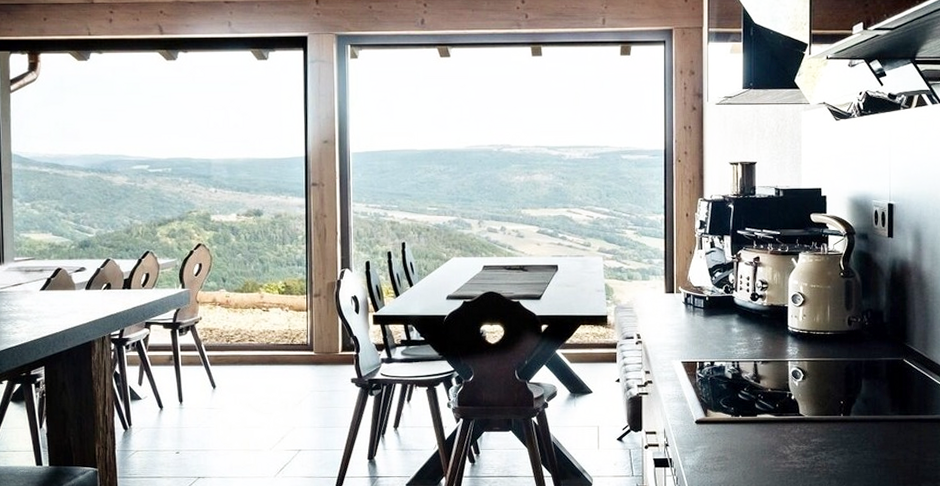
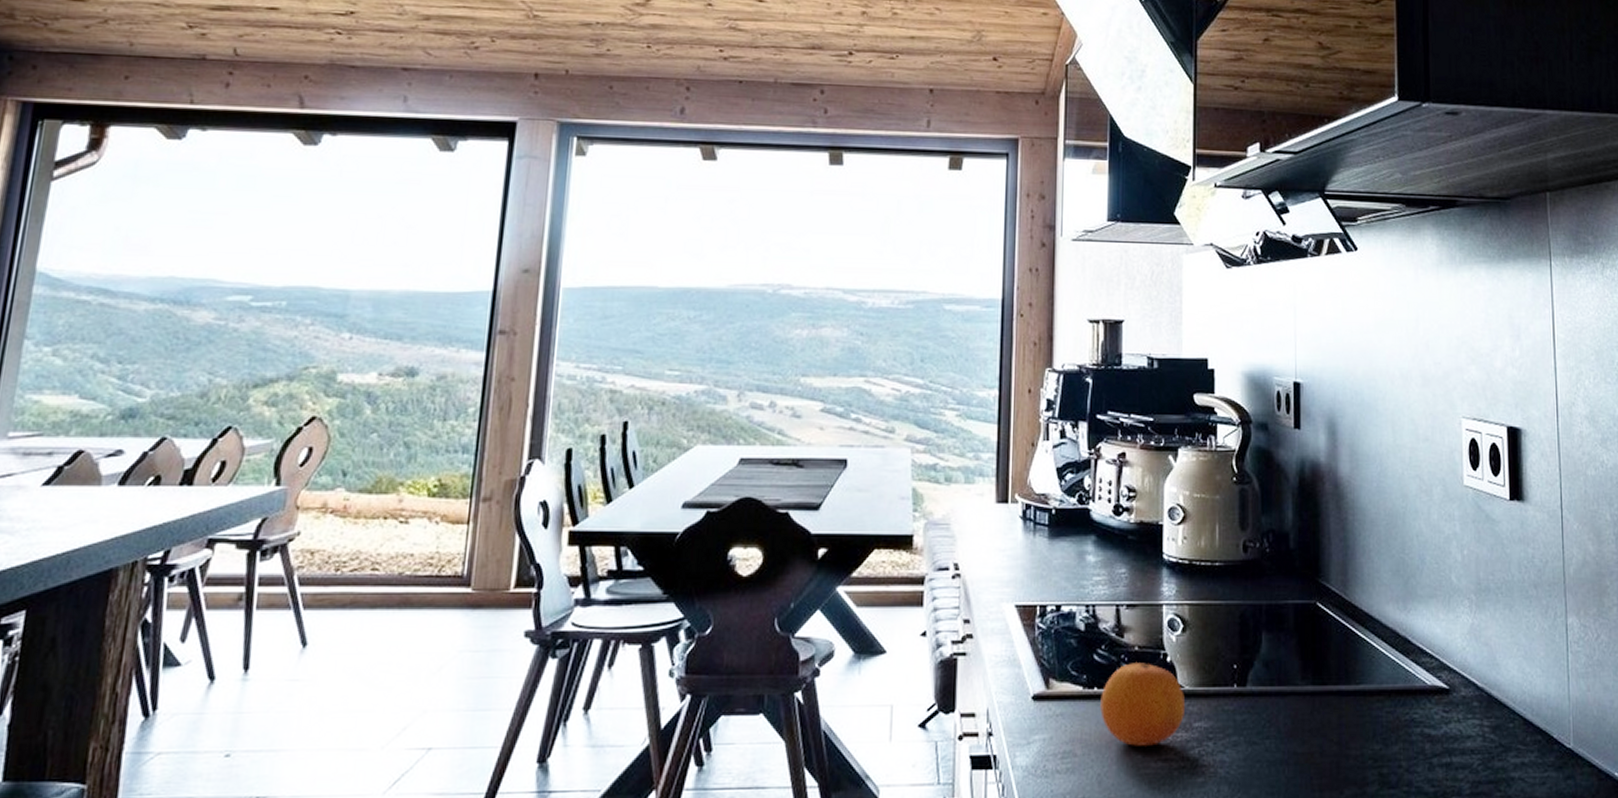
fruit: none [744,400,806,454] -> present [1100,663,1186,746]

